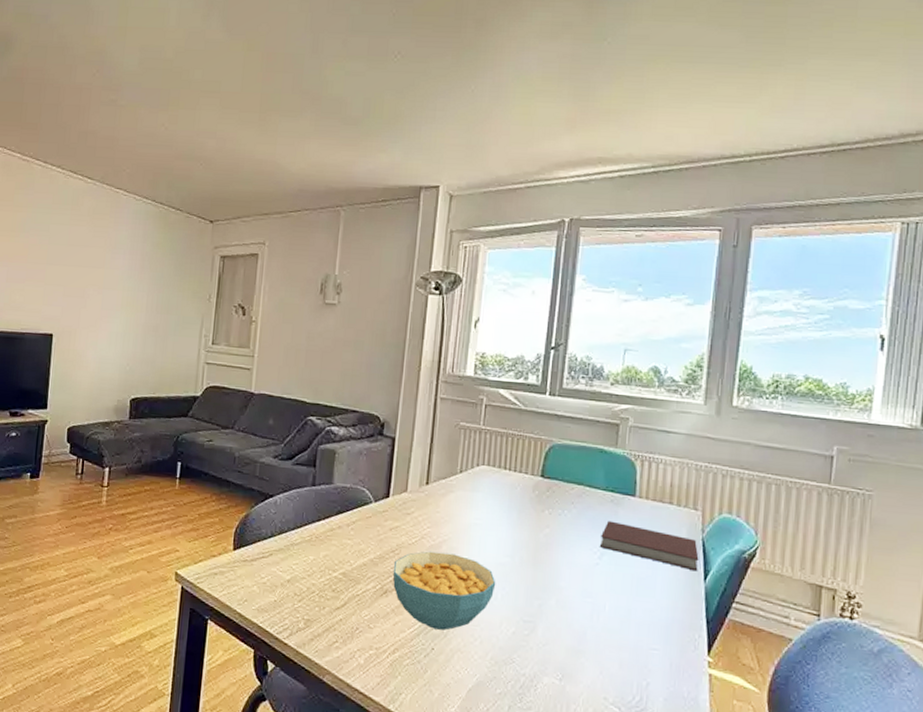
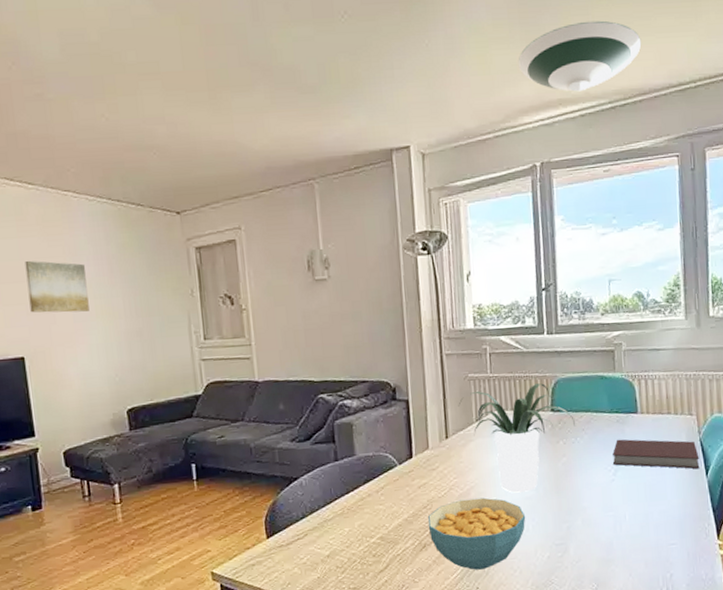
wall art: none [66,246,120,301] -> present [25,260,89,313]
potted plant: none [444,441,565,557] -> present [458,383,575,493]
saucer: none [561,83,697,152] -> present [518,20,642,92]

